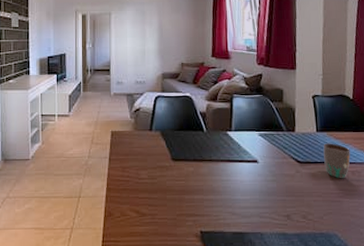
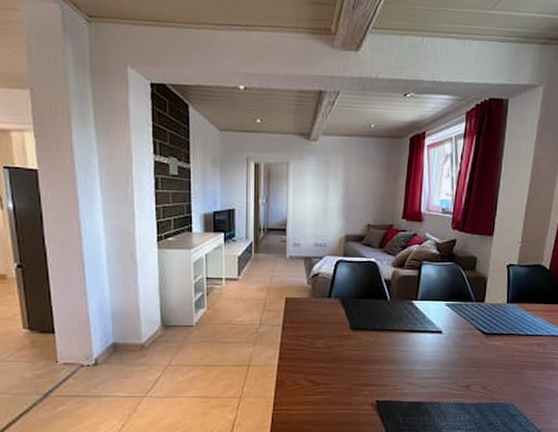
mug: present [323,143,351,179] -> none [510,315,539,351]

